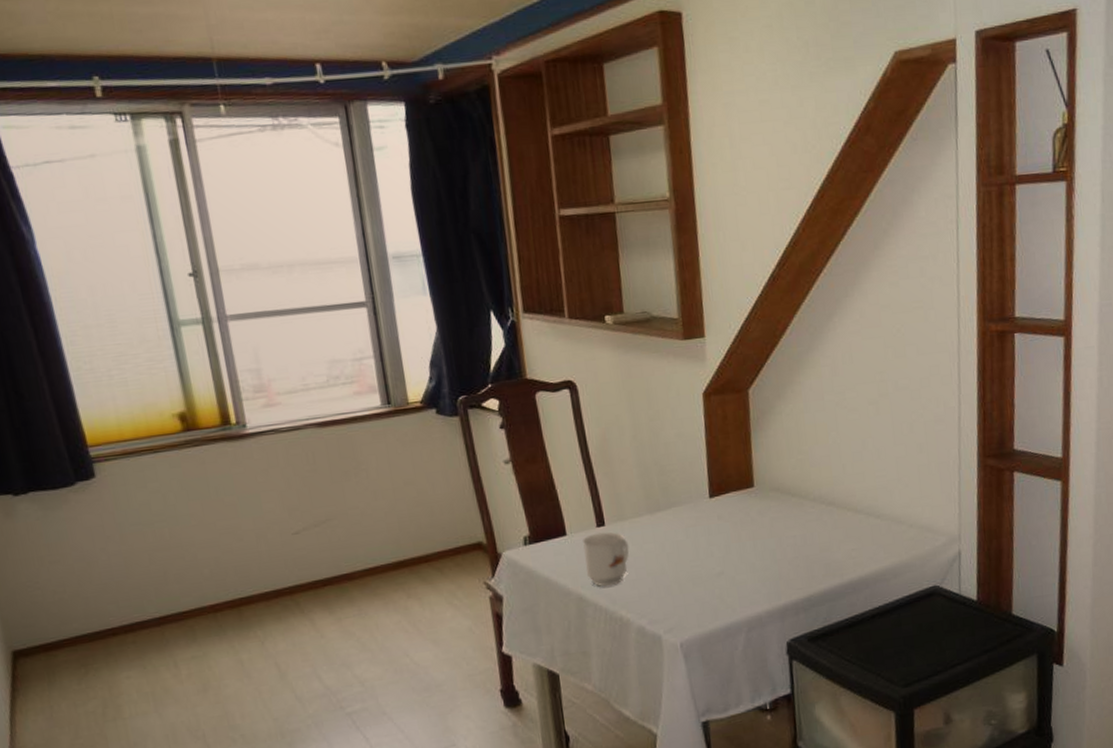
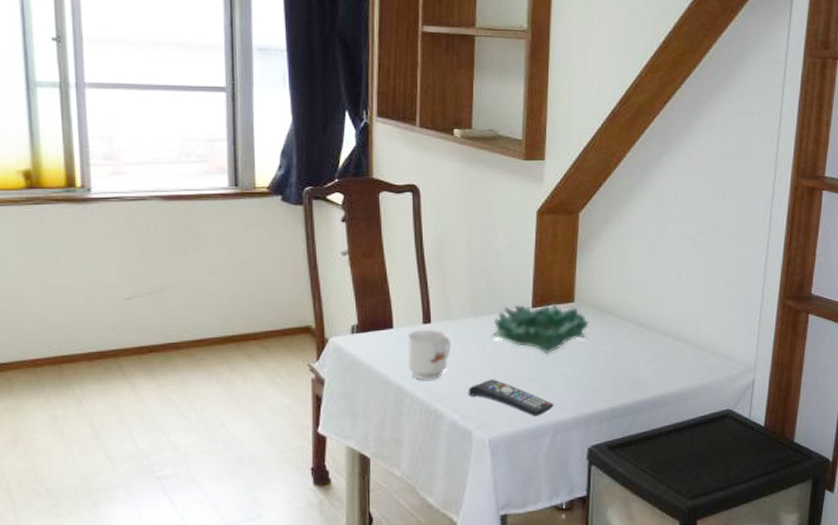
remote control: none [652,578,745,615] -> present [468,379,554,417]
decorative bowl: none [669,490,772,547] -> present [491,303,589,355]

